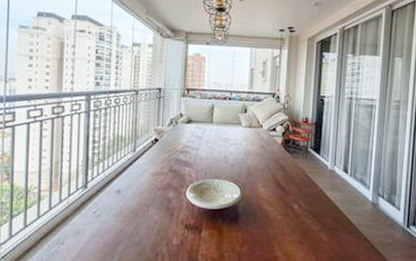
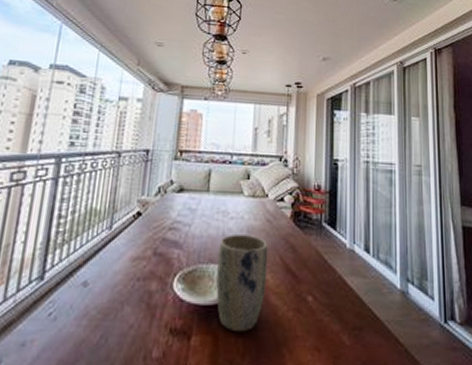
plant pot: none [220,157,262,229] -> present [216,235,269,333]

